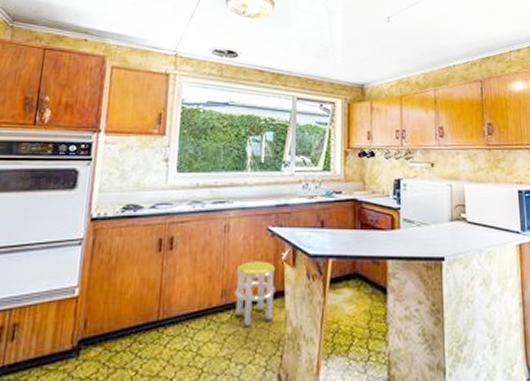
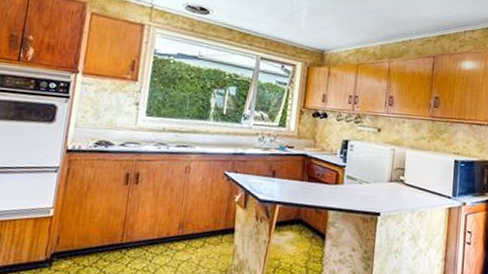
stool: present [235,261,276,328] -> none [190,200,229,257]

